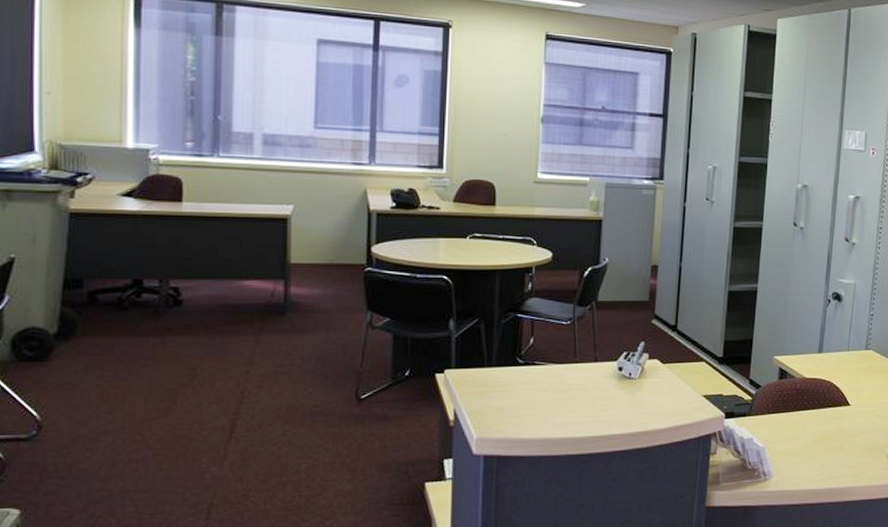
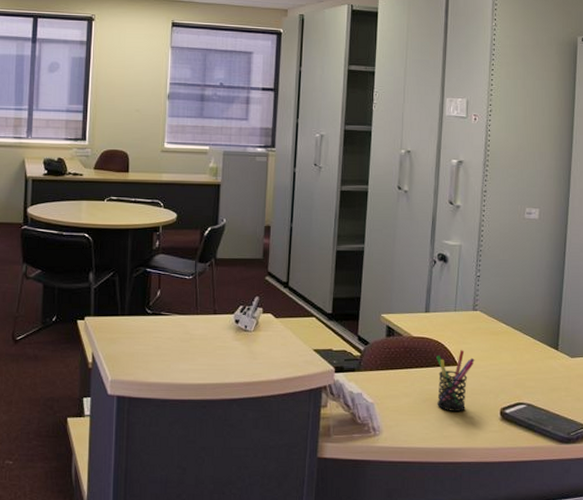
pen holder: none [828,390,866,451] -> present [436,350,475,411]

